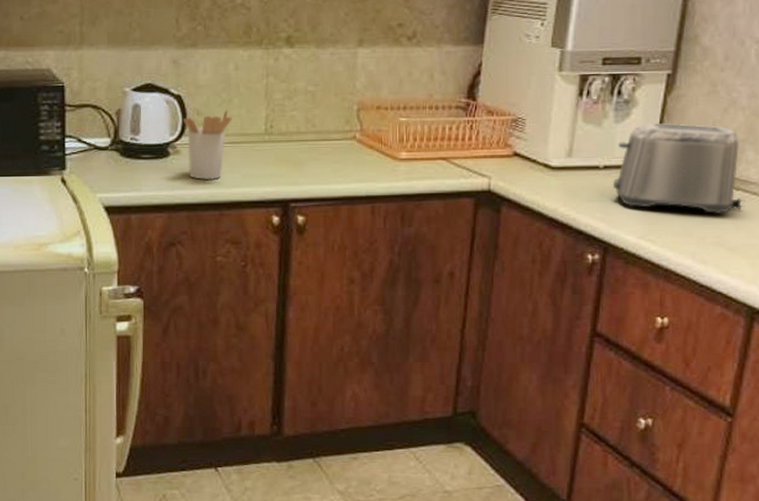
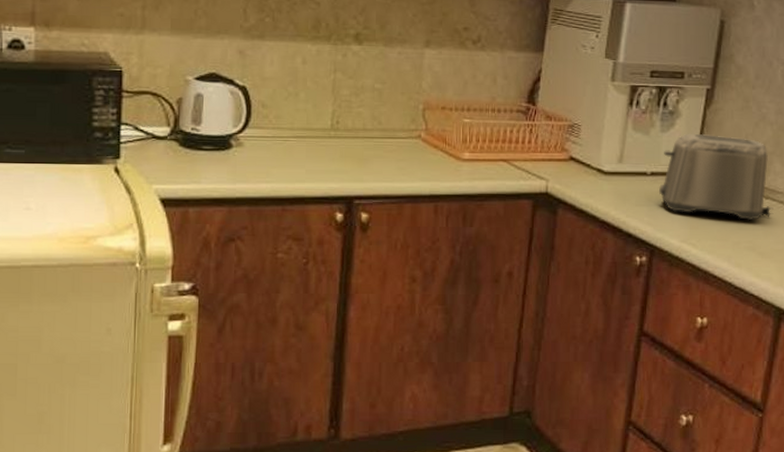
utensil holder: present [183,108,232,181] -> none [248,101,298,175]

